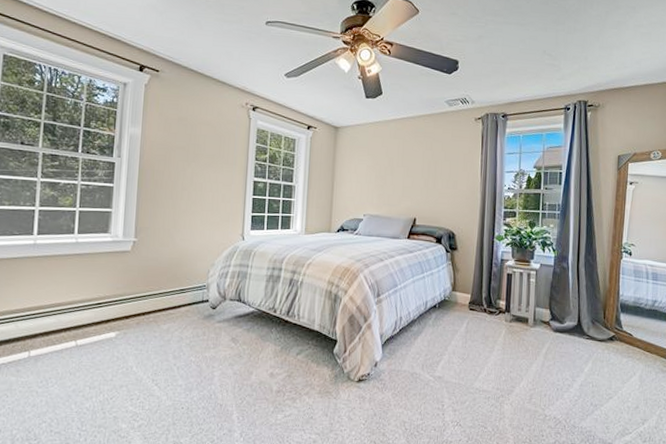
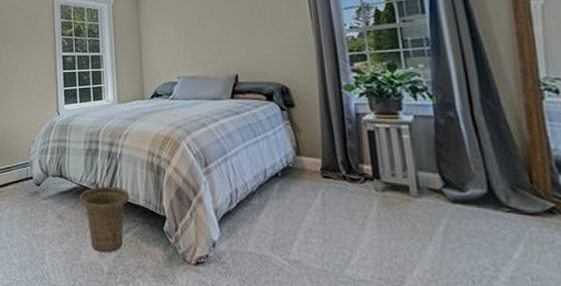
basket: none [255,311,306,373] -> present [79,186,130,253]

